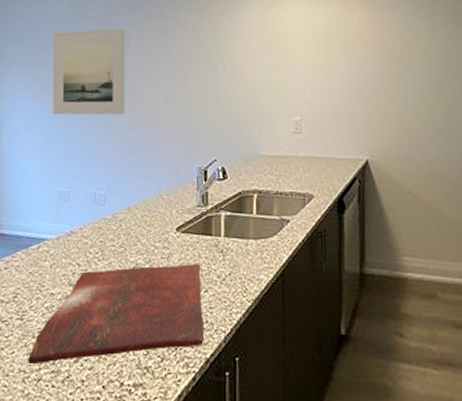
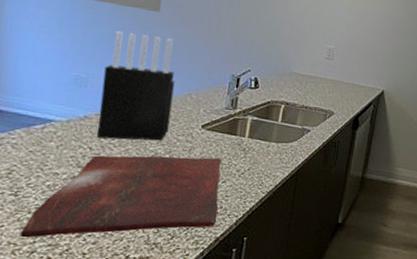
knife block: none [82,139,146,253] -> present [97,31,175,141]

